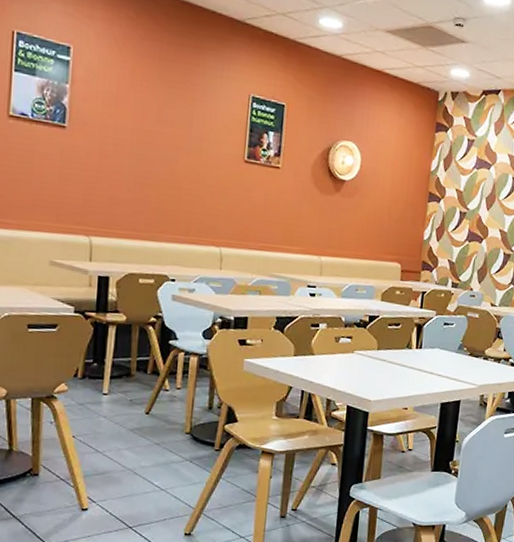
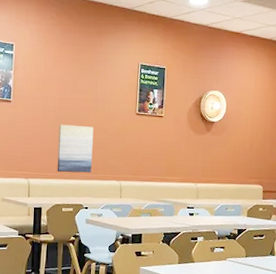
wall art: none [132,165,186,235] -> present [57,124,94,173]

